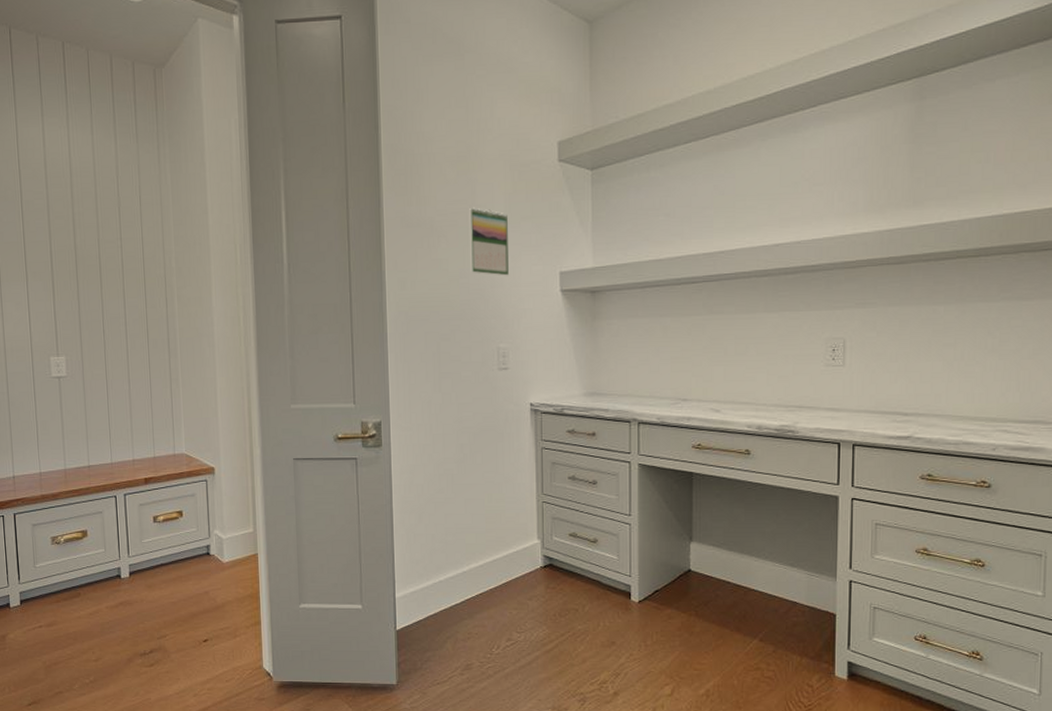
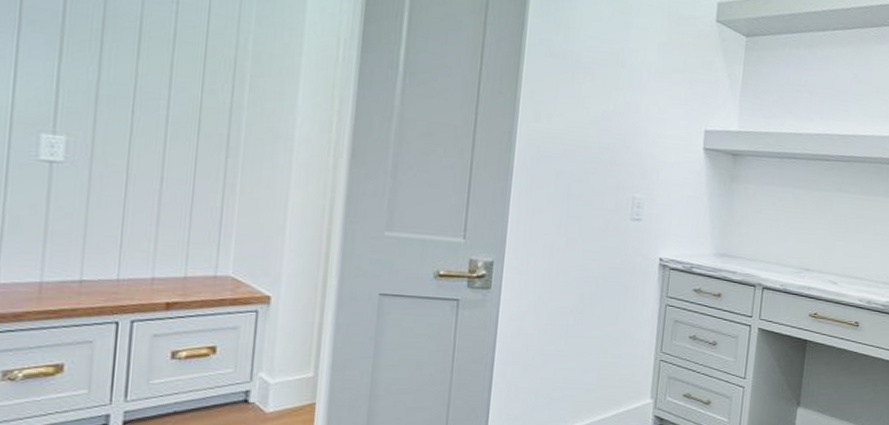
calendar: present [469,207,509,276] -> none [614,49,660,126]

